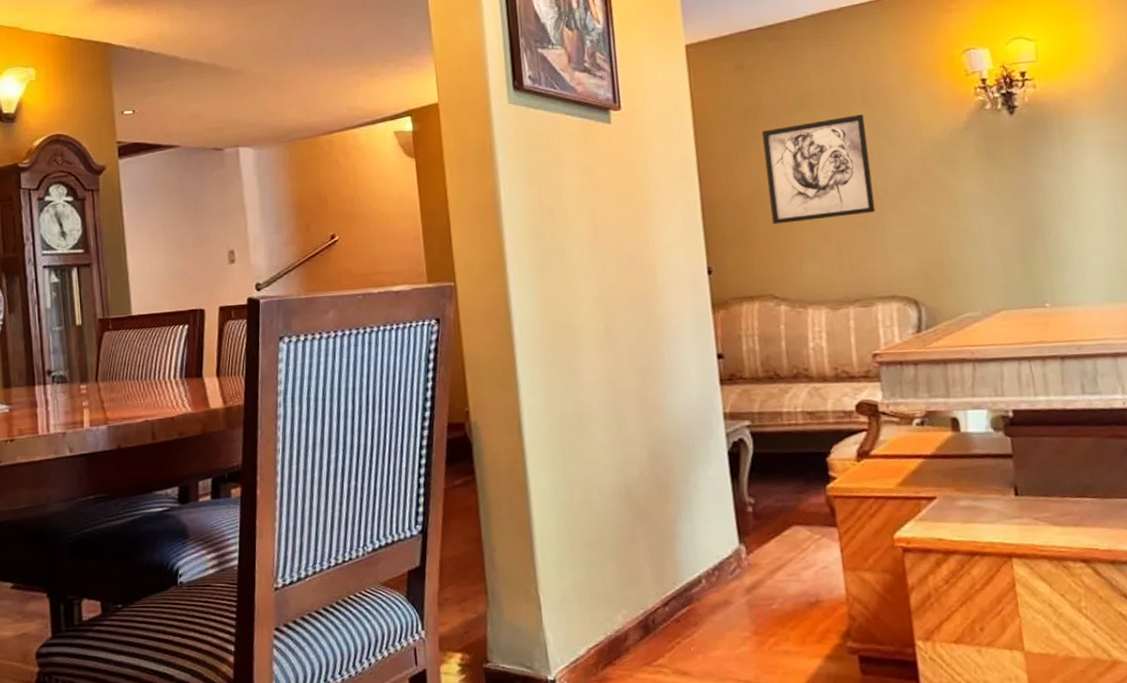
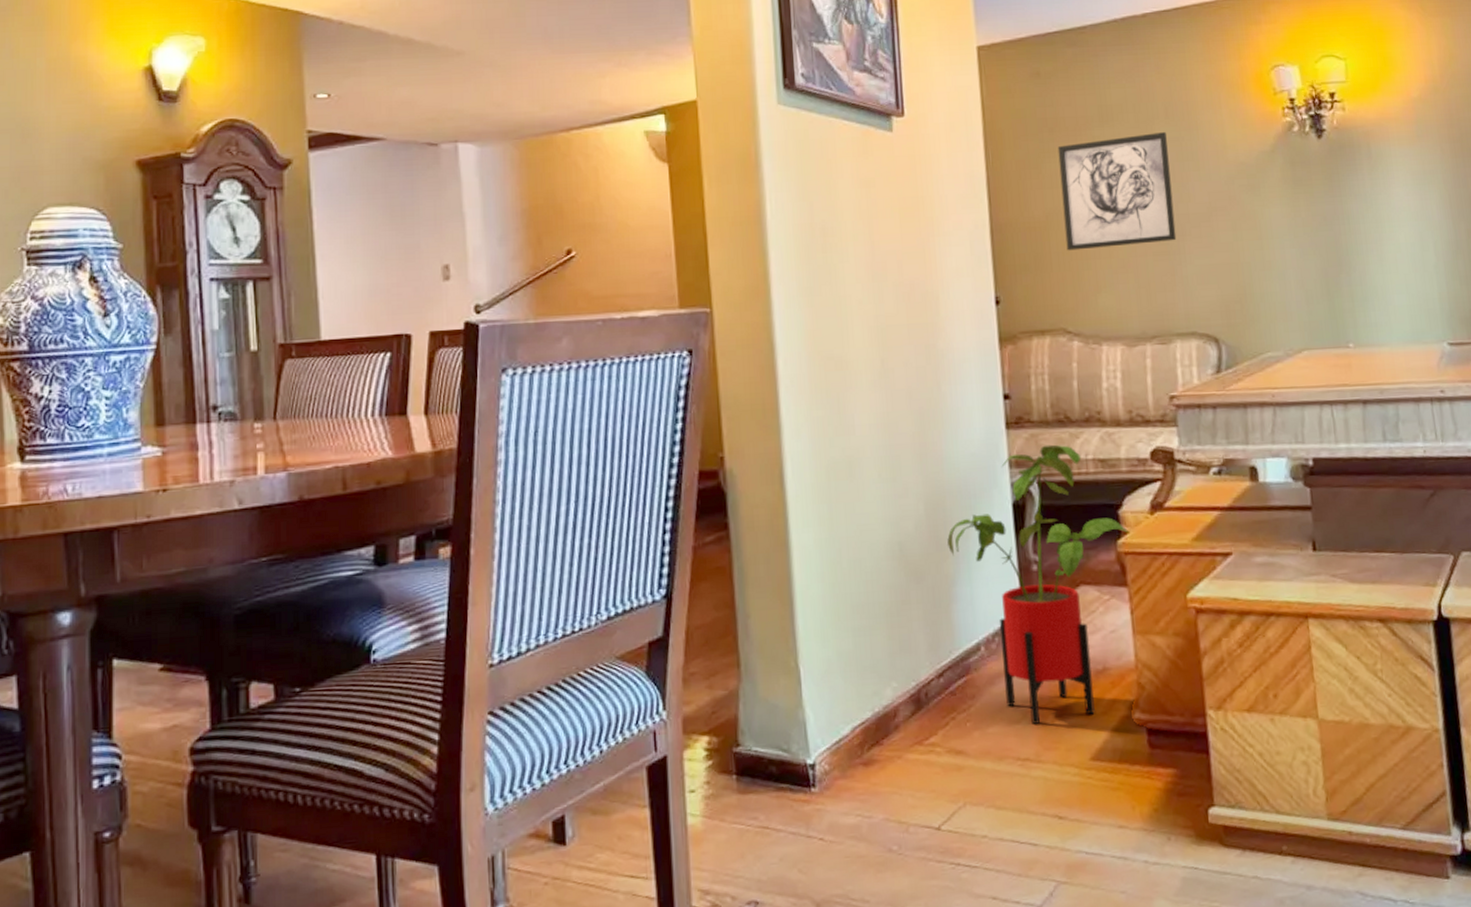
house plant: none [669,398,838,650] -> present [947,444,1130,724]

